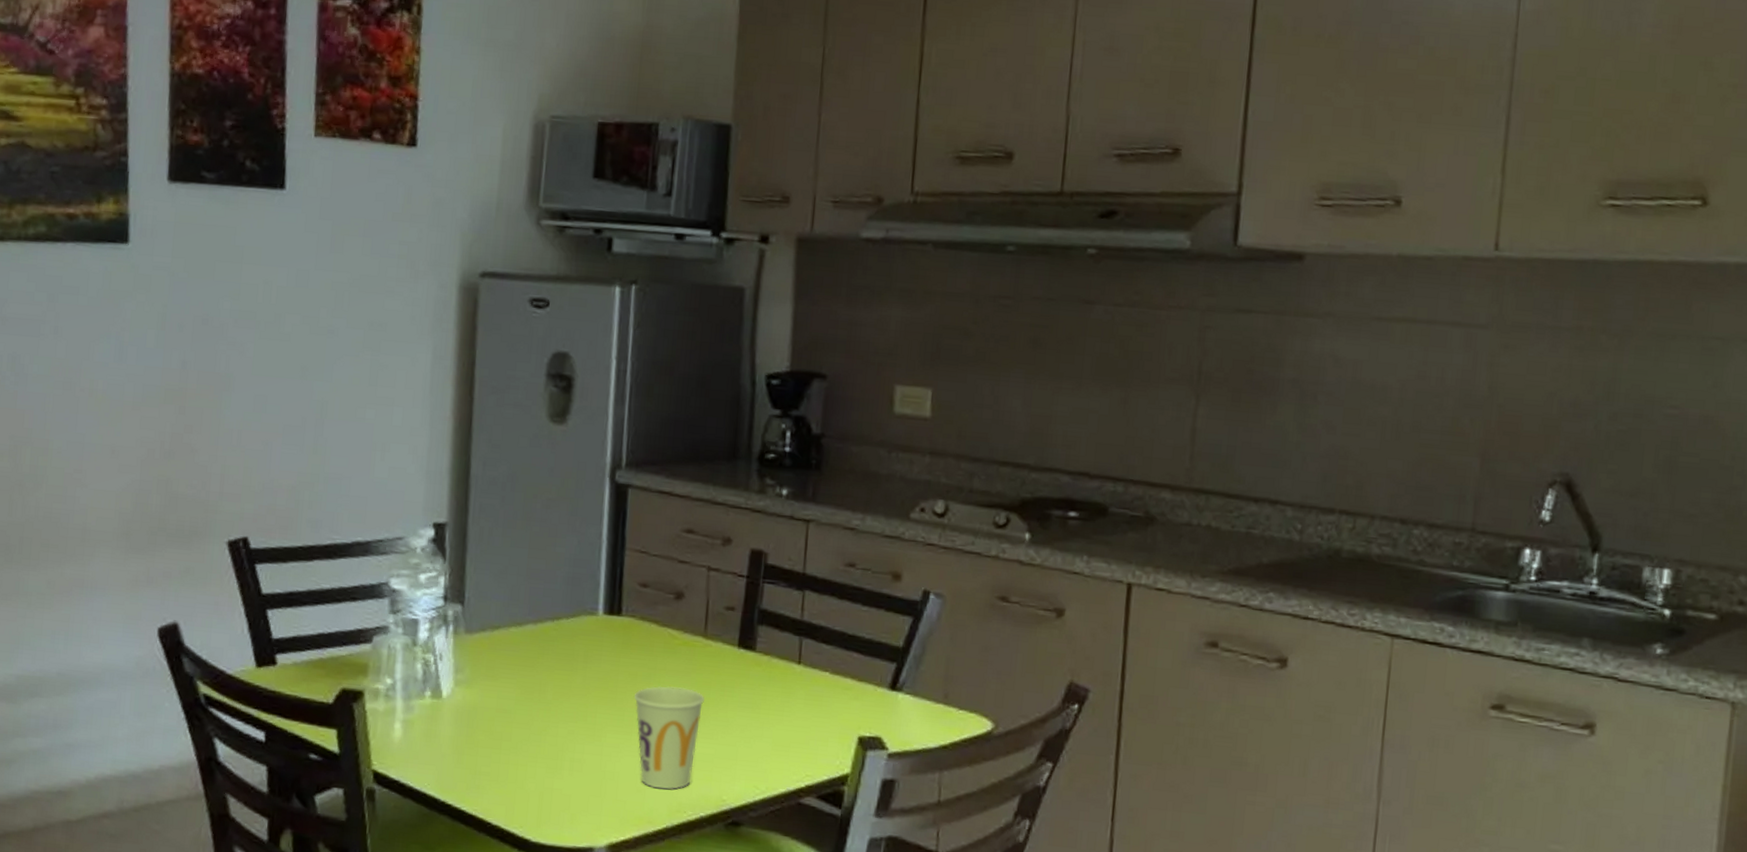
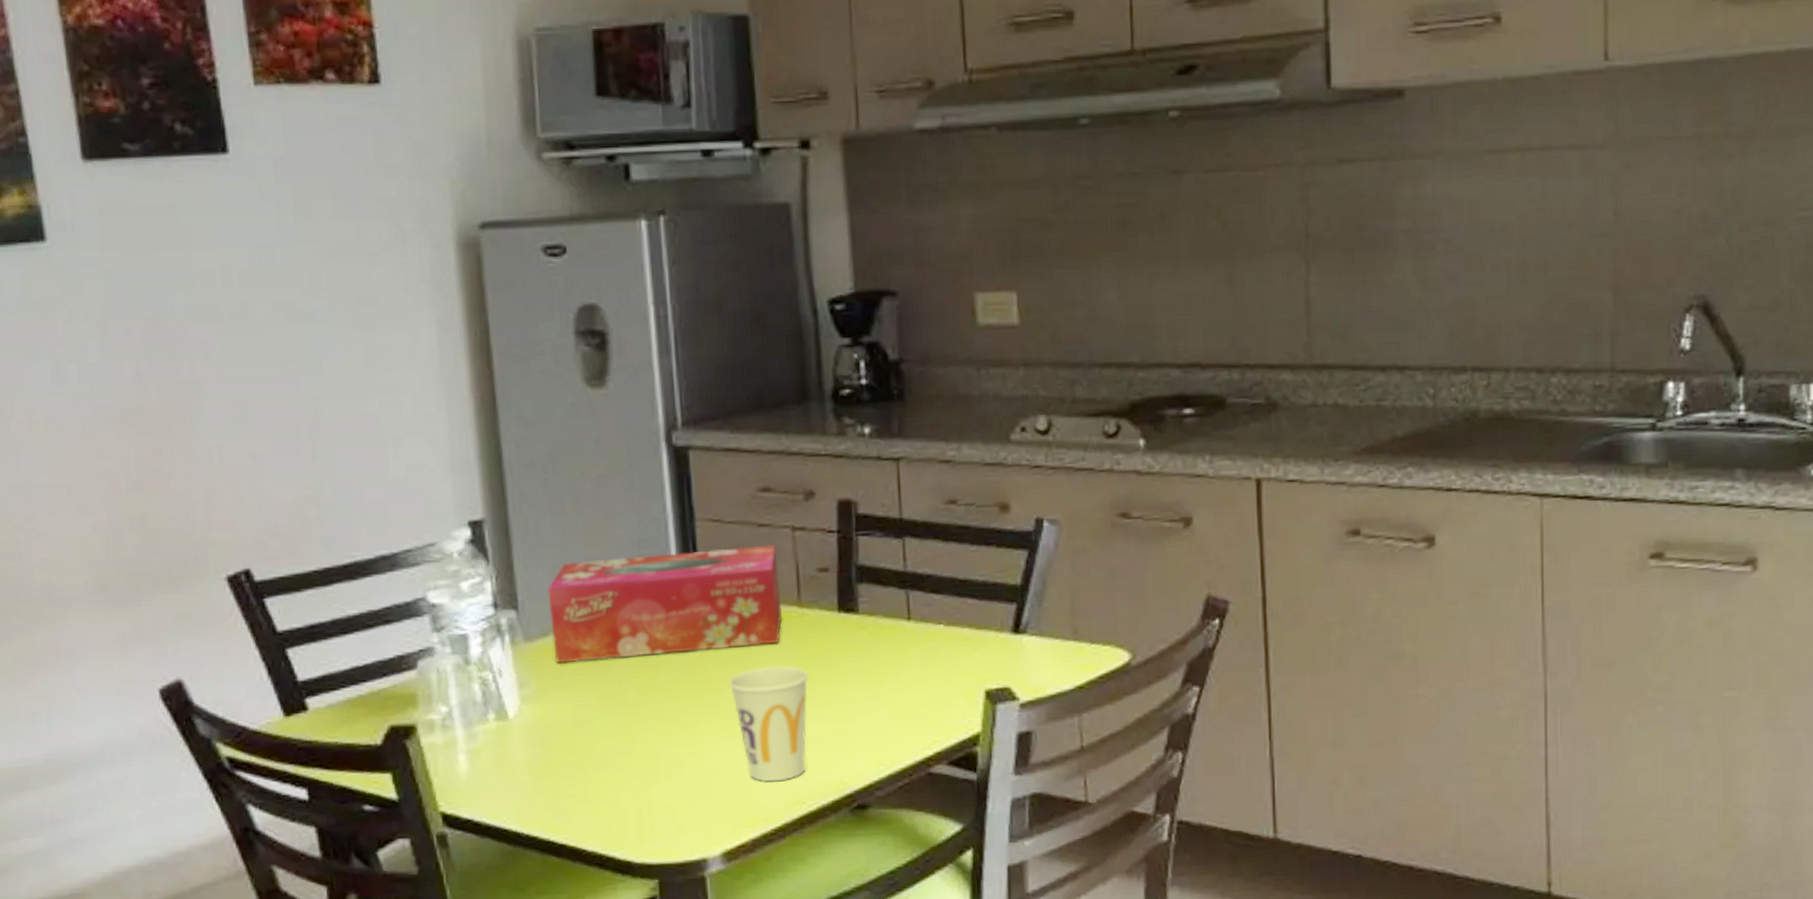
tissue box: none [489,570,692,667] -> present [547,544,782,664]

